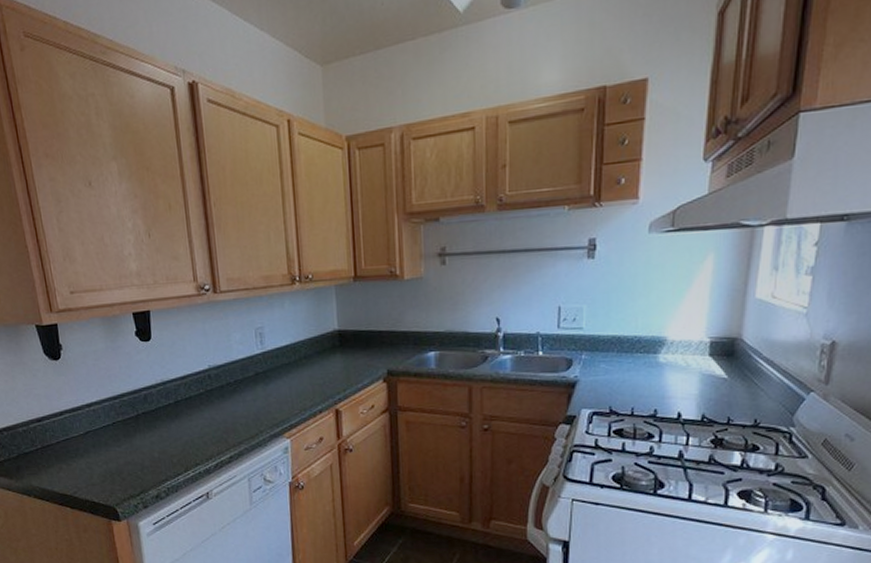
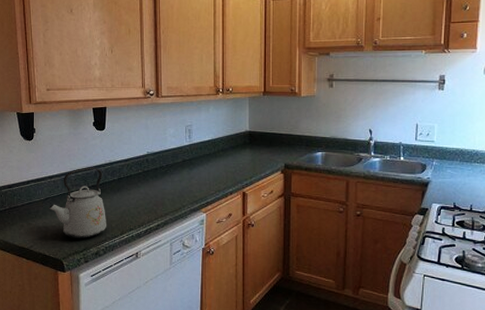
kettle: none [89,389,166,480] -> present [47,167,106,239]

